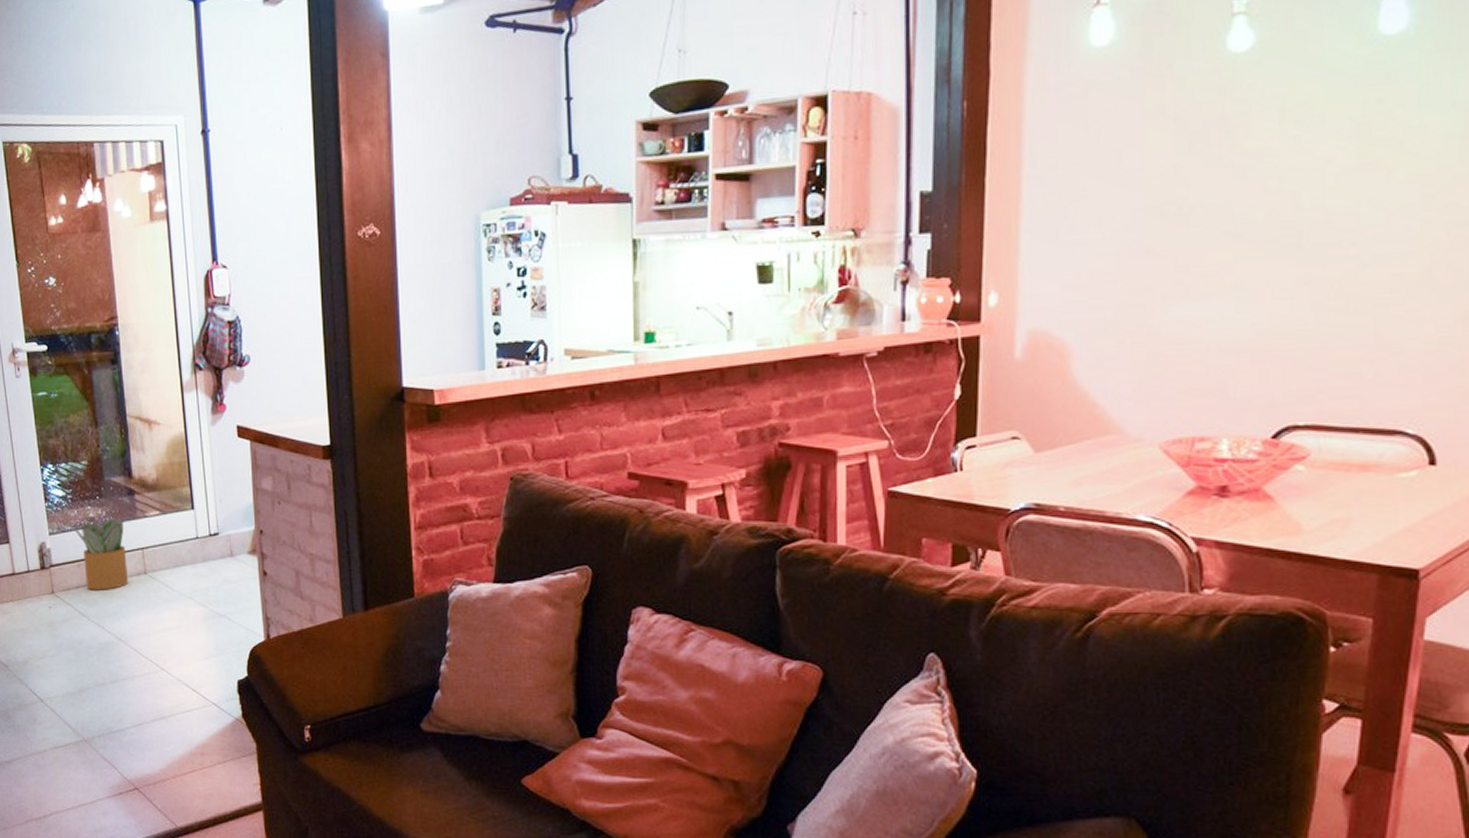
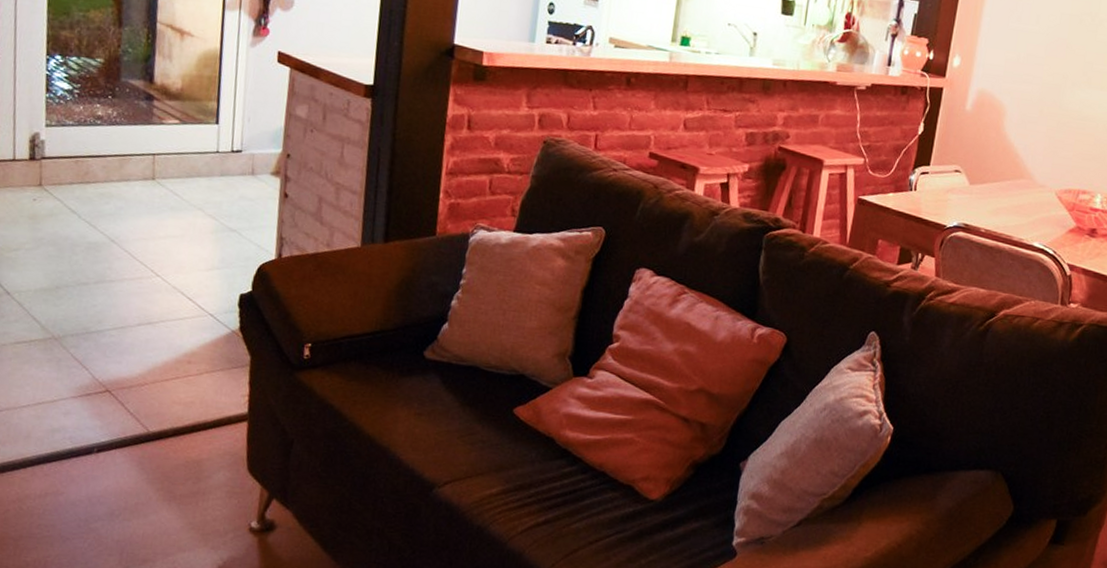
potted plant: present [73,517,129,590] -> none [76,119,136,191]

